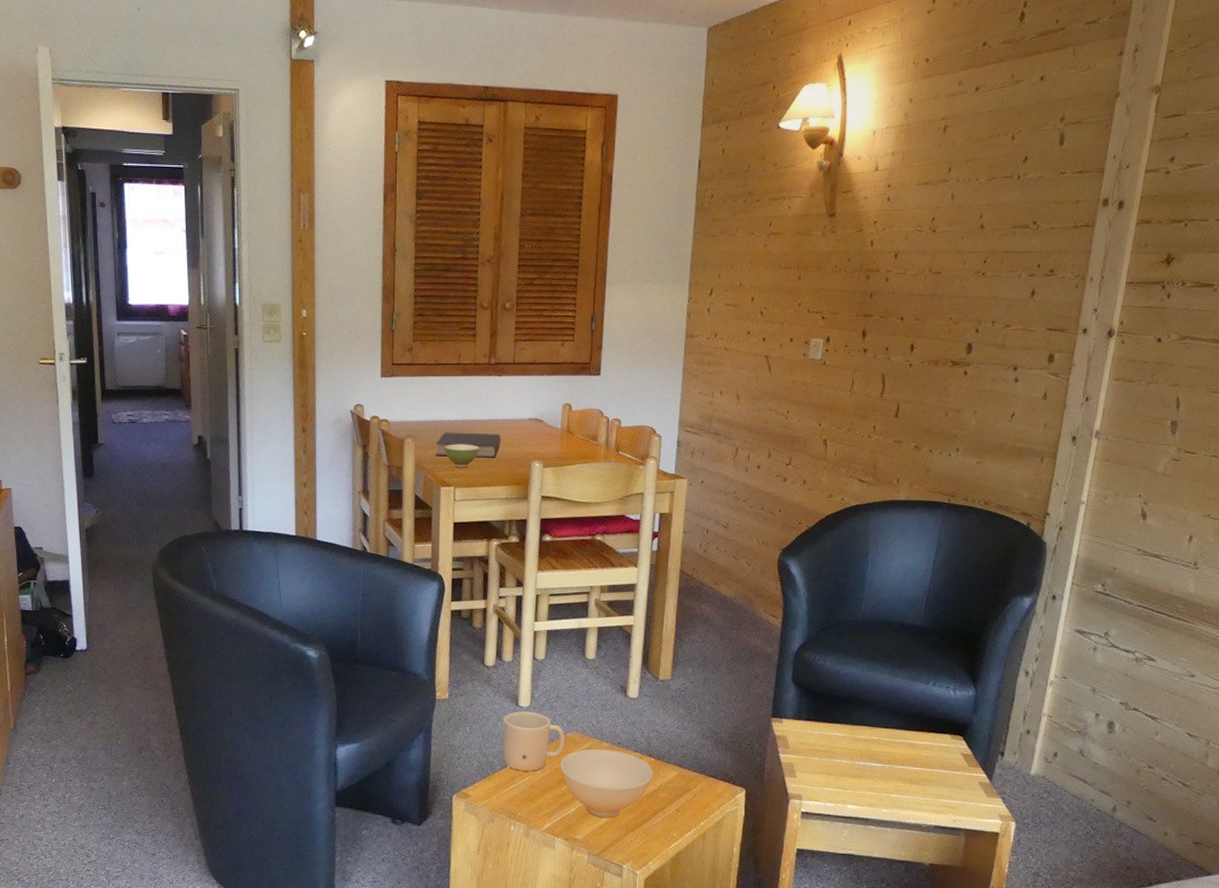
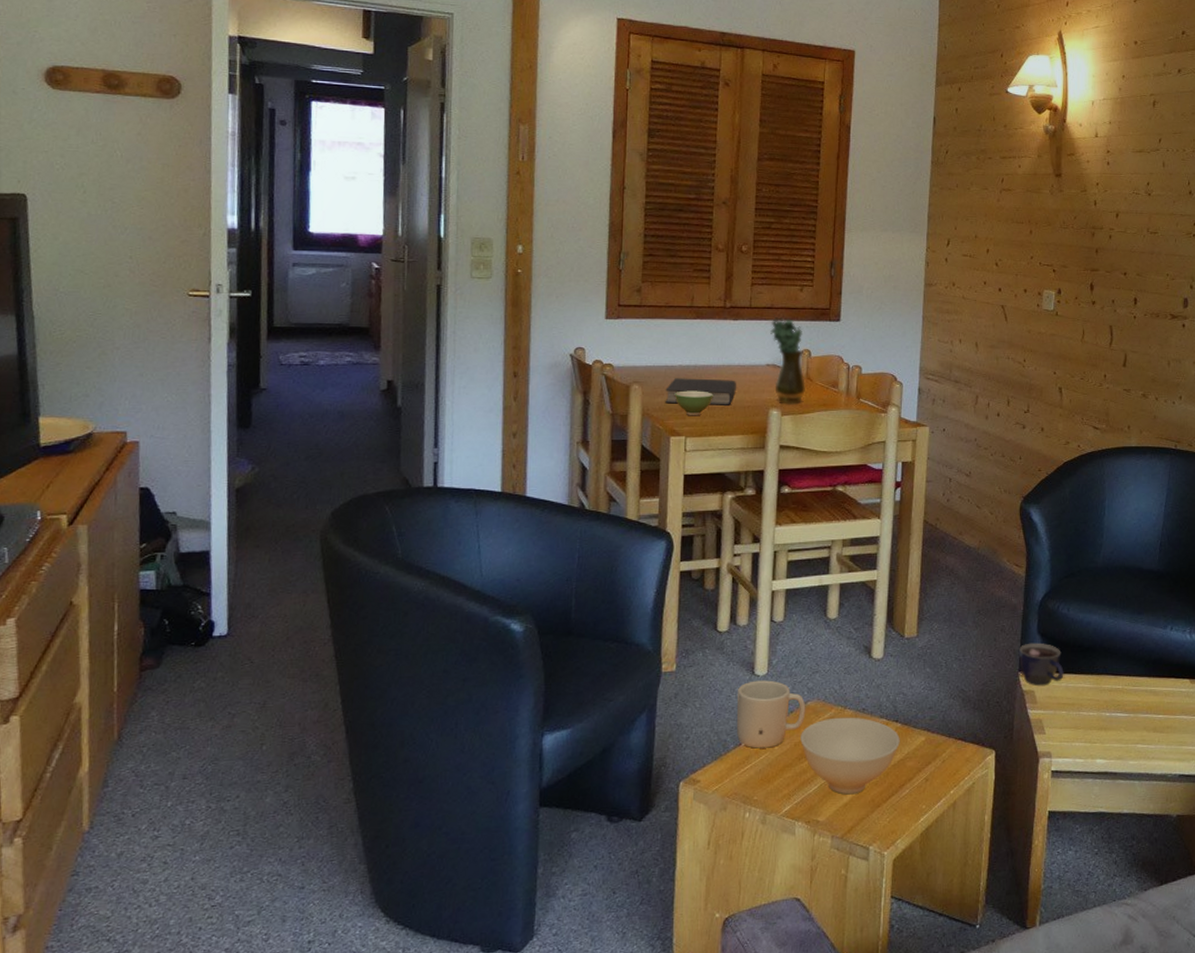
vase: none [533,369,566,458] -> present [770,314,805,406]
cup: none [772,691,818,733] -> present [1019,642,1064,687]

